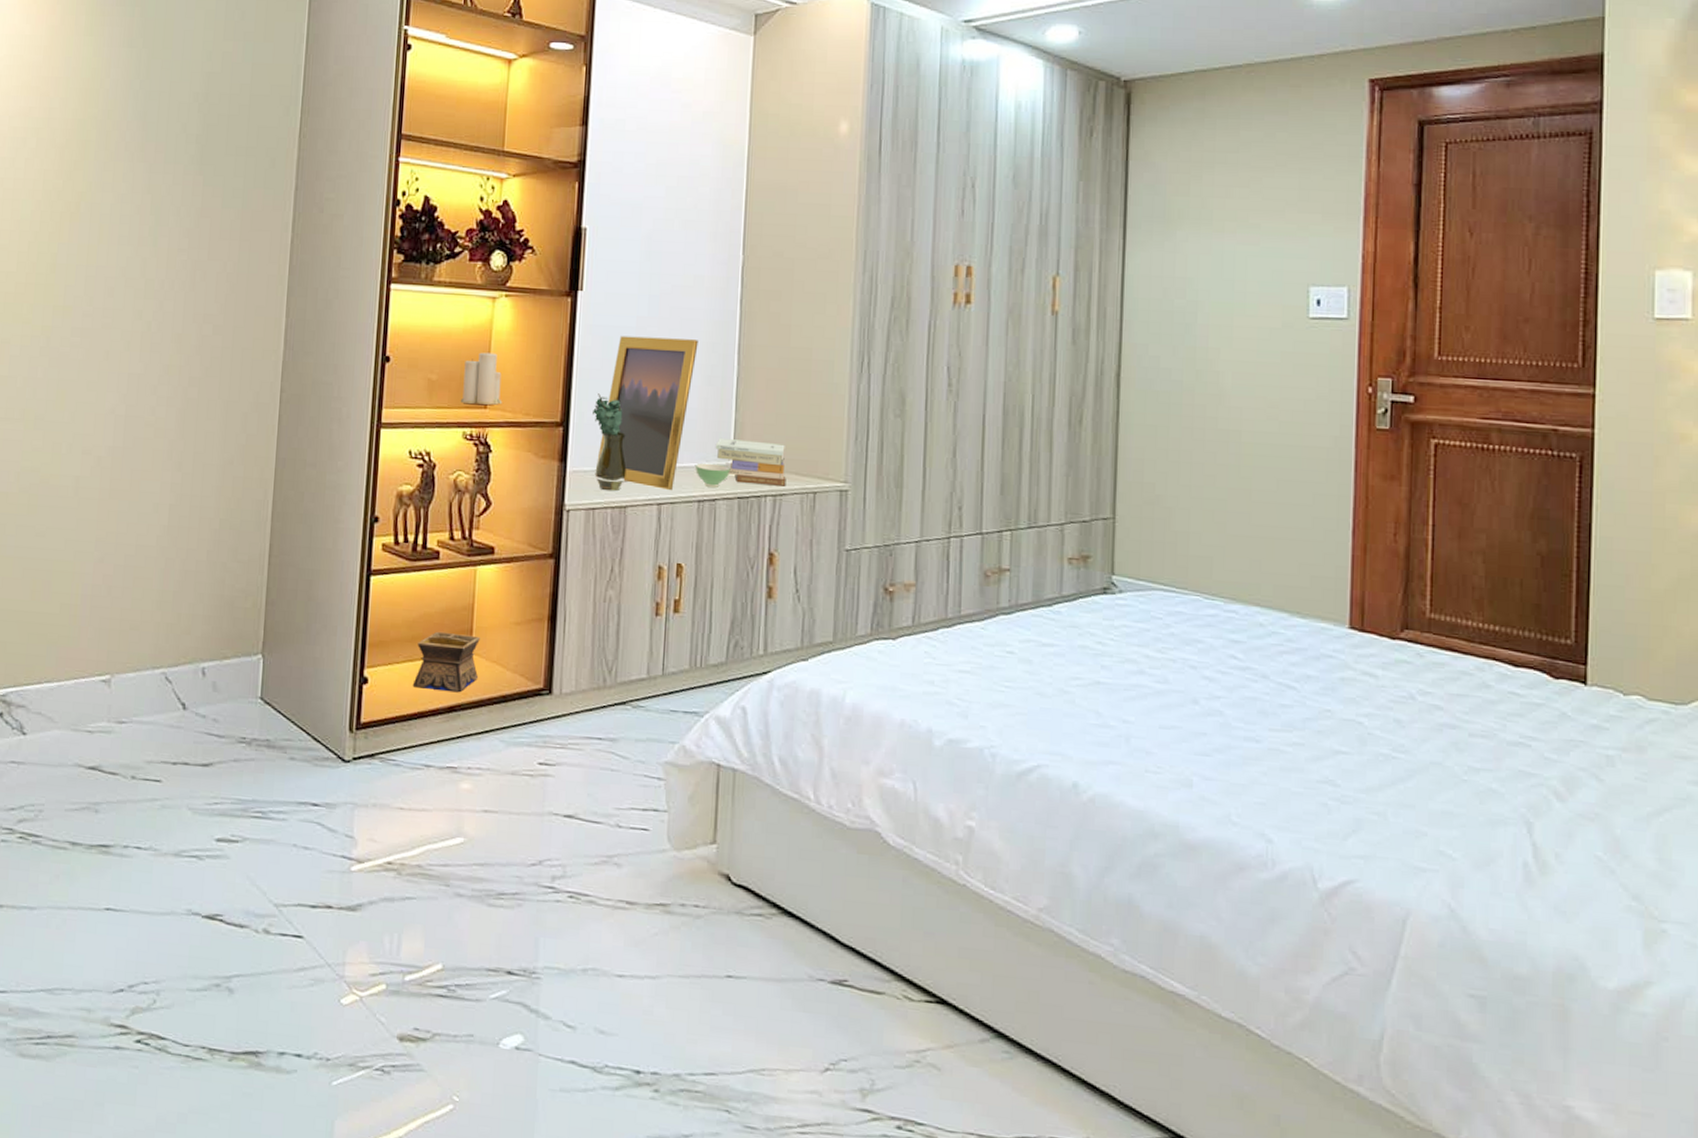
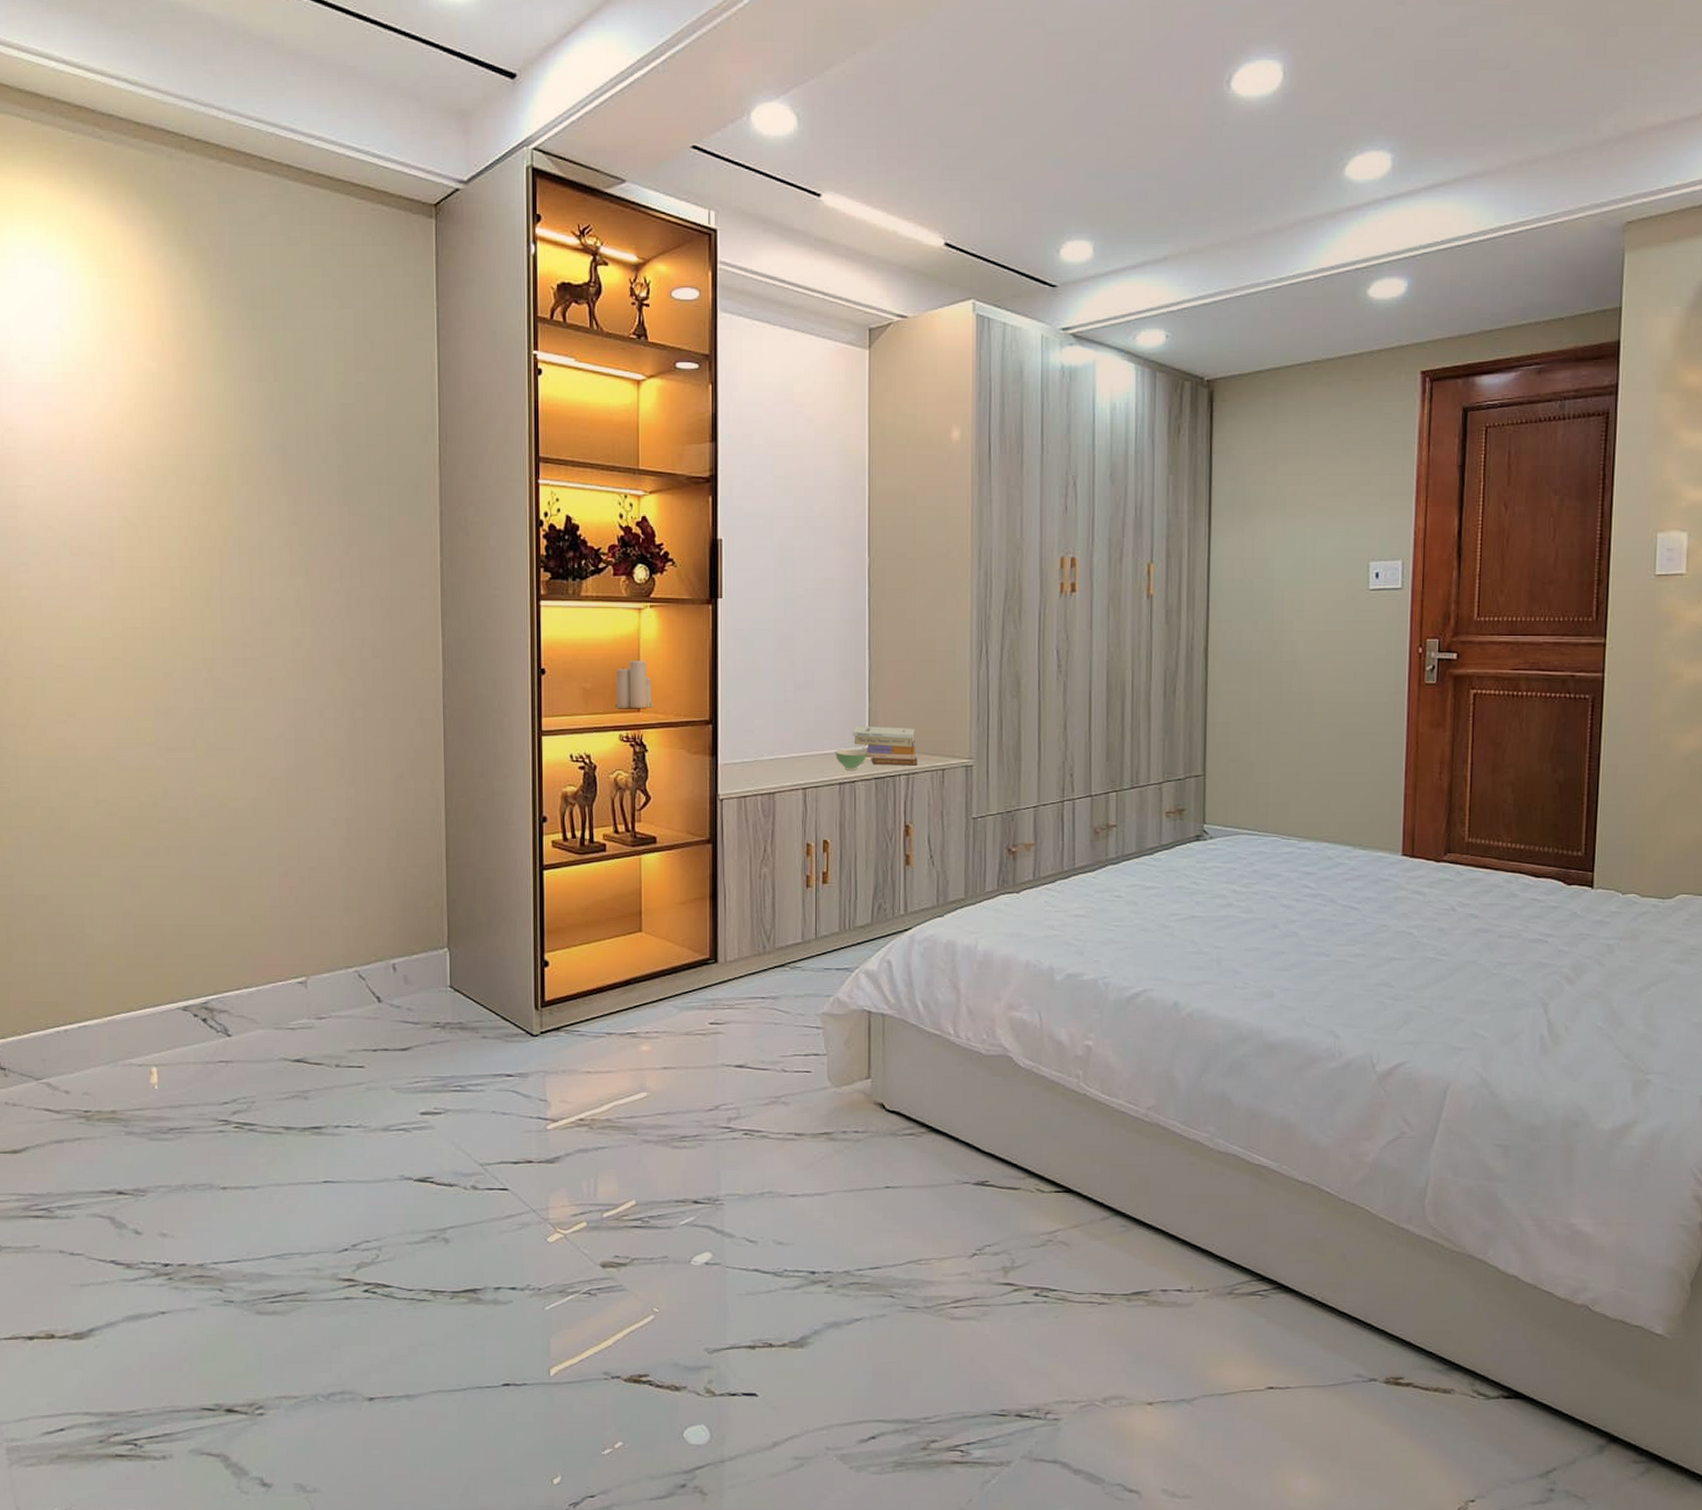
decorative box: present [412,631,480,692] -> none [590,915,649,967]
vase: present [593,393,627,492] -> none [739,692,773,780]
picture frame: present [595,335,699,490] -> none [744,638,832,775]

